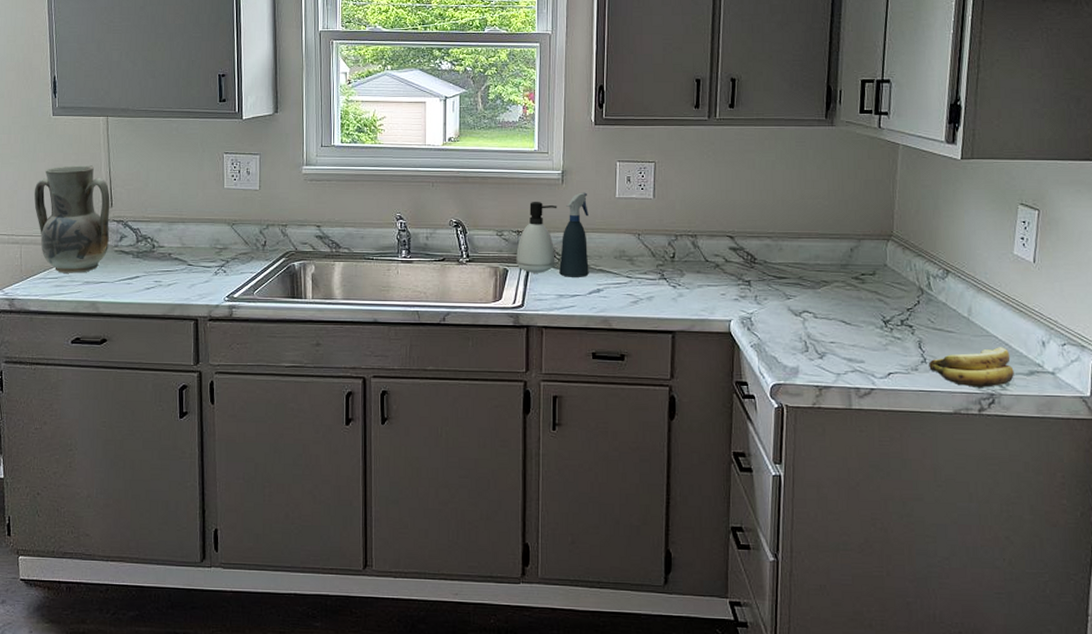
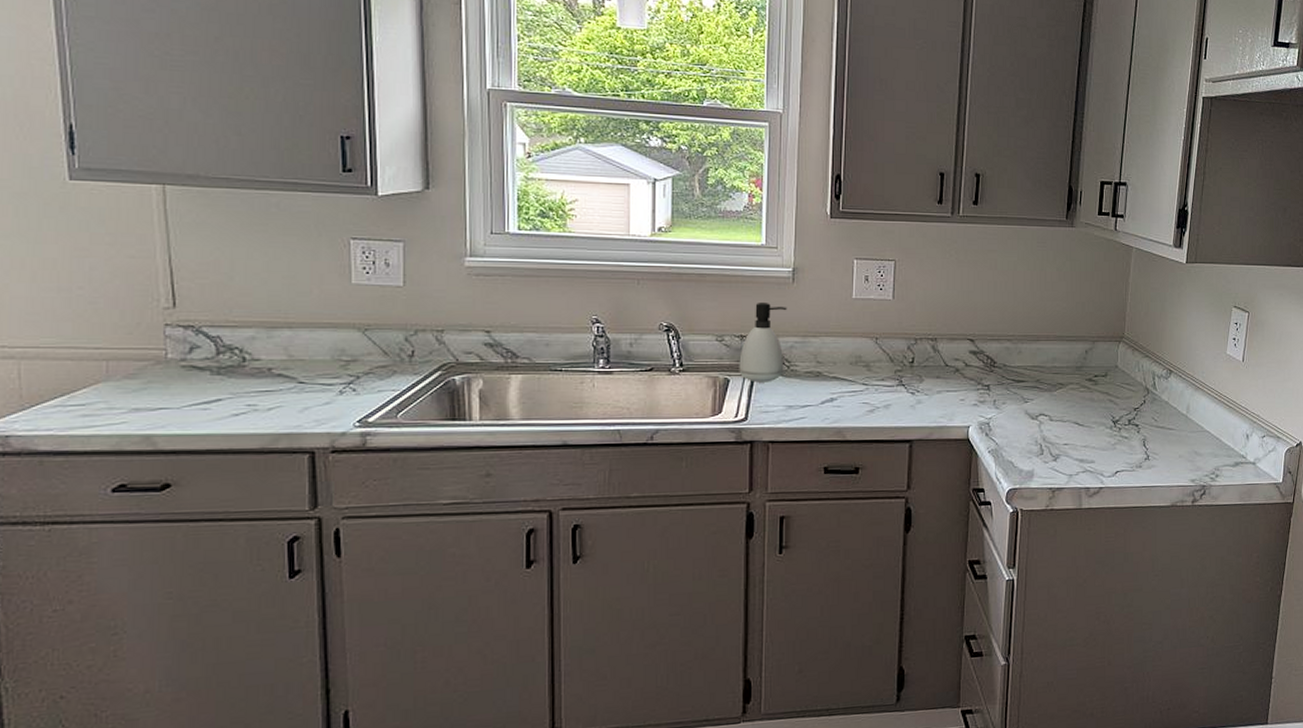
ceramic jug: present [34,165,110,273] -> none [39,250,173,398]
spray bottle: present [559,192,589,277] -> none [788,292,822,386]
banana: present [929,347,1014,388] -> none [1151,441,1222,480]

